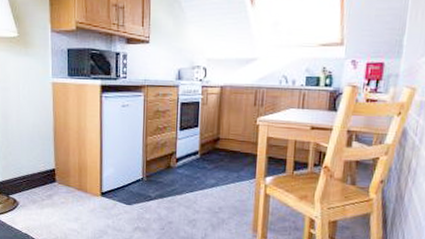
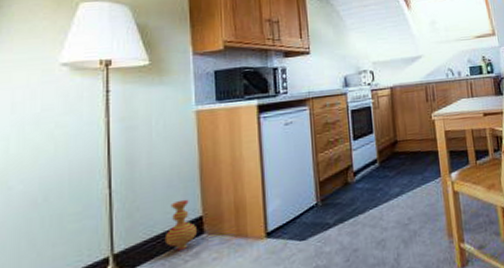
vase: none [28,153,50,191] -> present [164,199,197,252]

